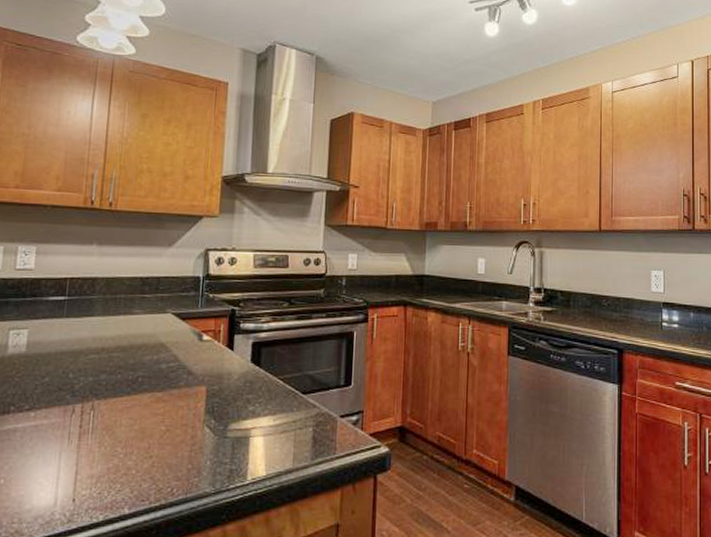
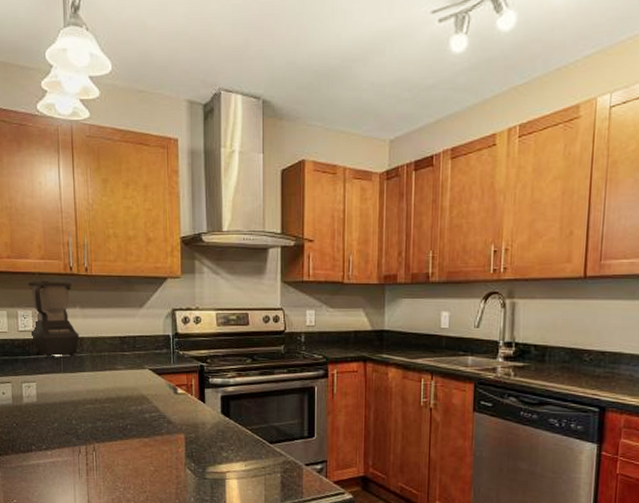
blender: none [29,214,93,301] -> present [28,280,80,358]

